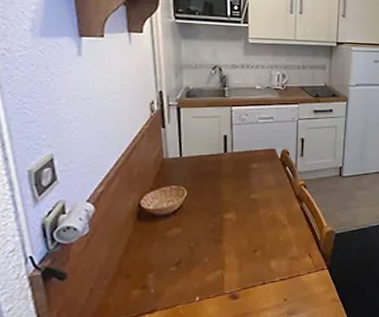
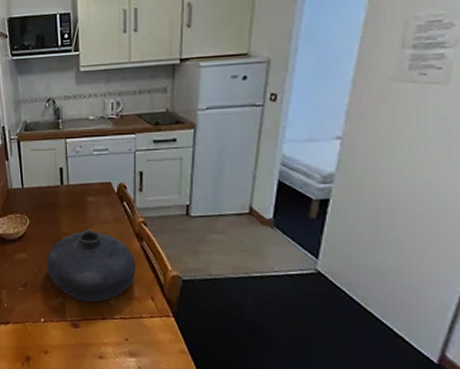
vase: none [205,196,296,270] -> present [47,229,136,302]

